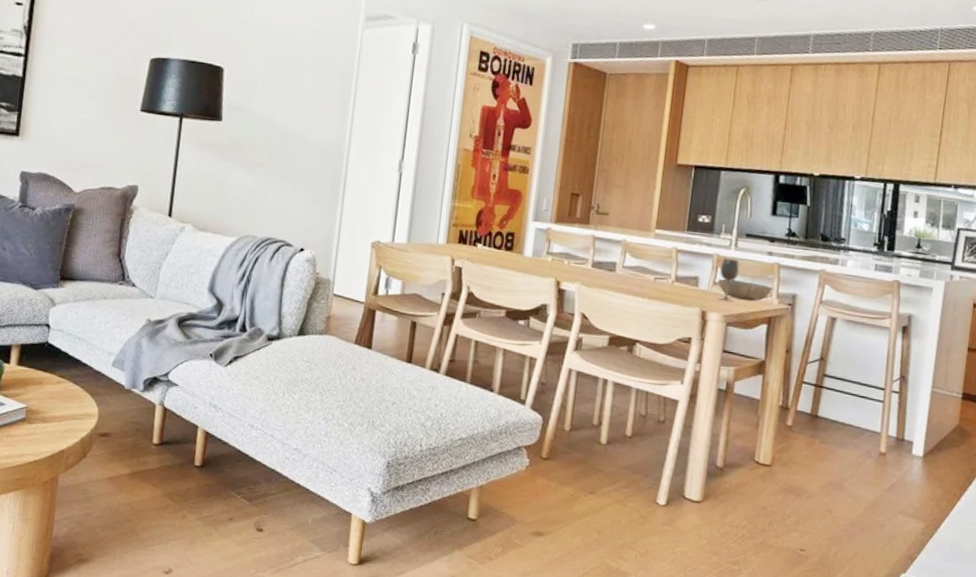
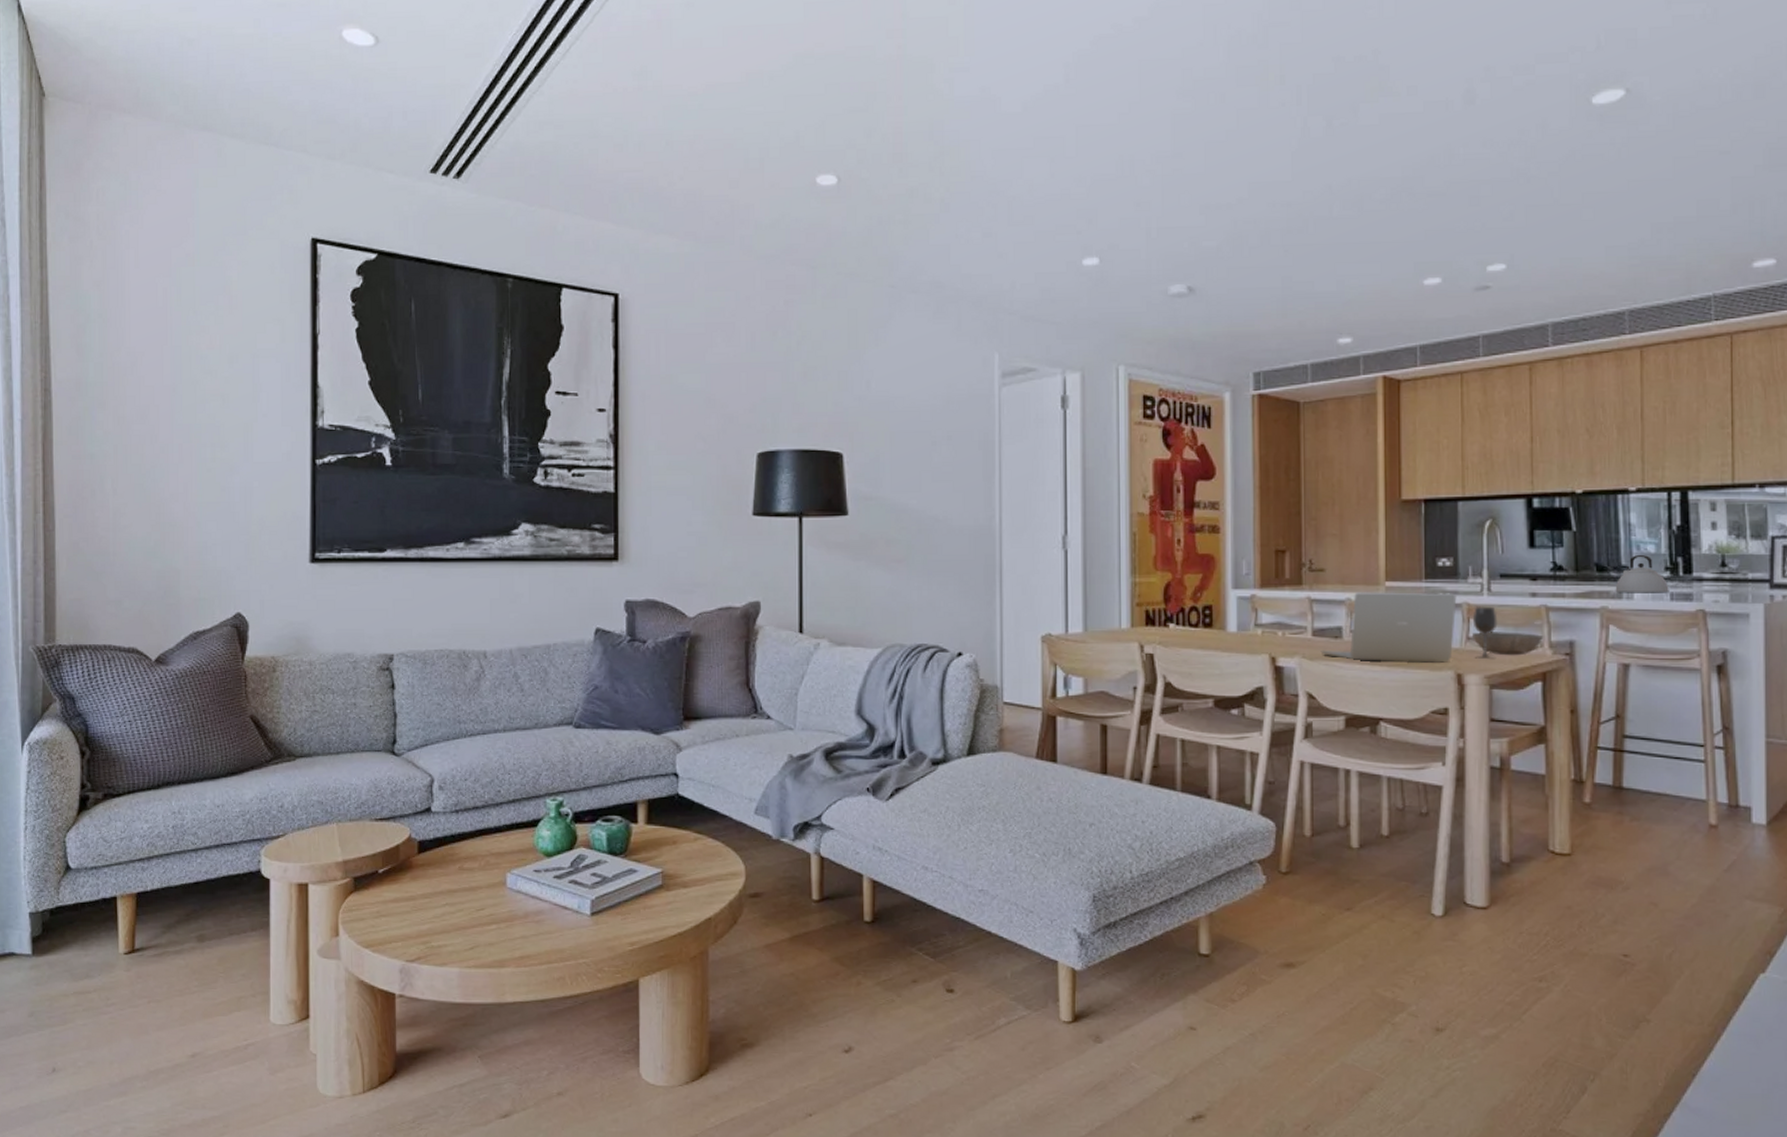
laptop: none [596,235,710,301] -> present [1320,592,1457,663]
kettle: none [833,230,875,264] -> present [1615,554,1669,593]

